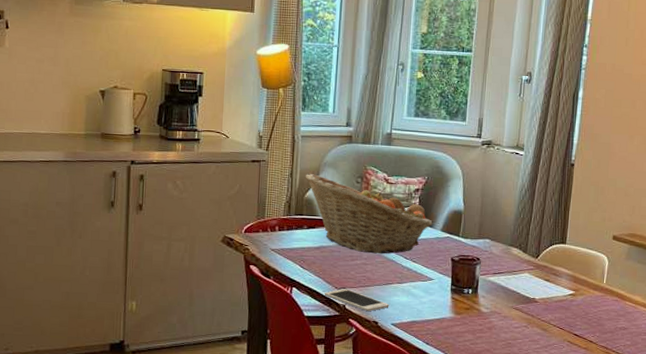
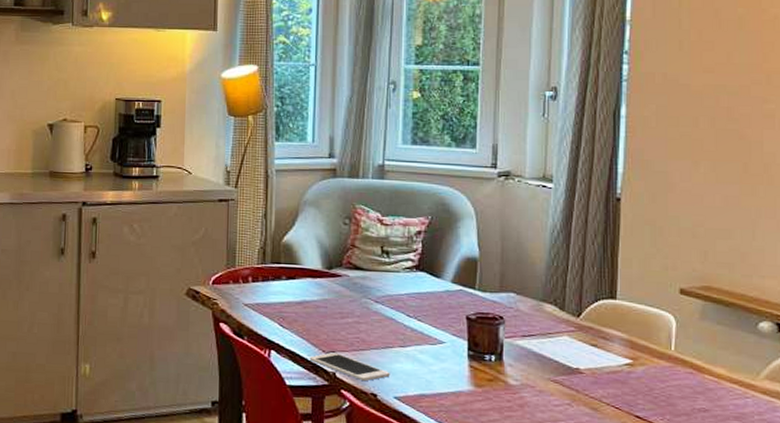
fruit basket: present [305,174,433,254] -> none [281,214,441,311]

